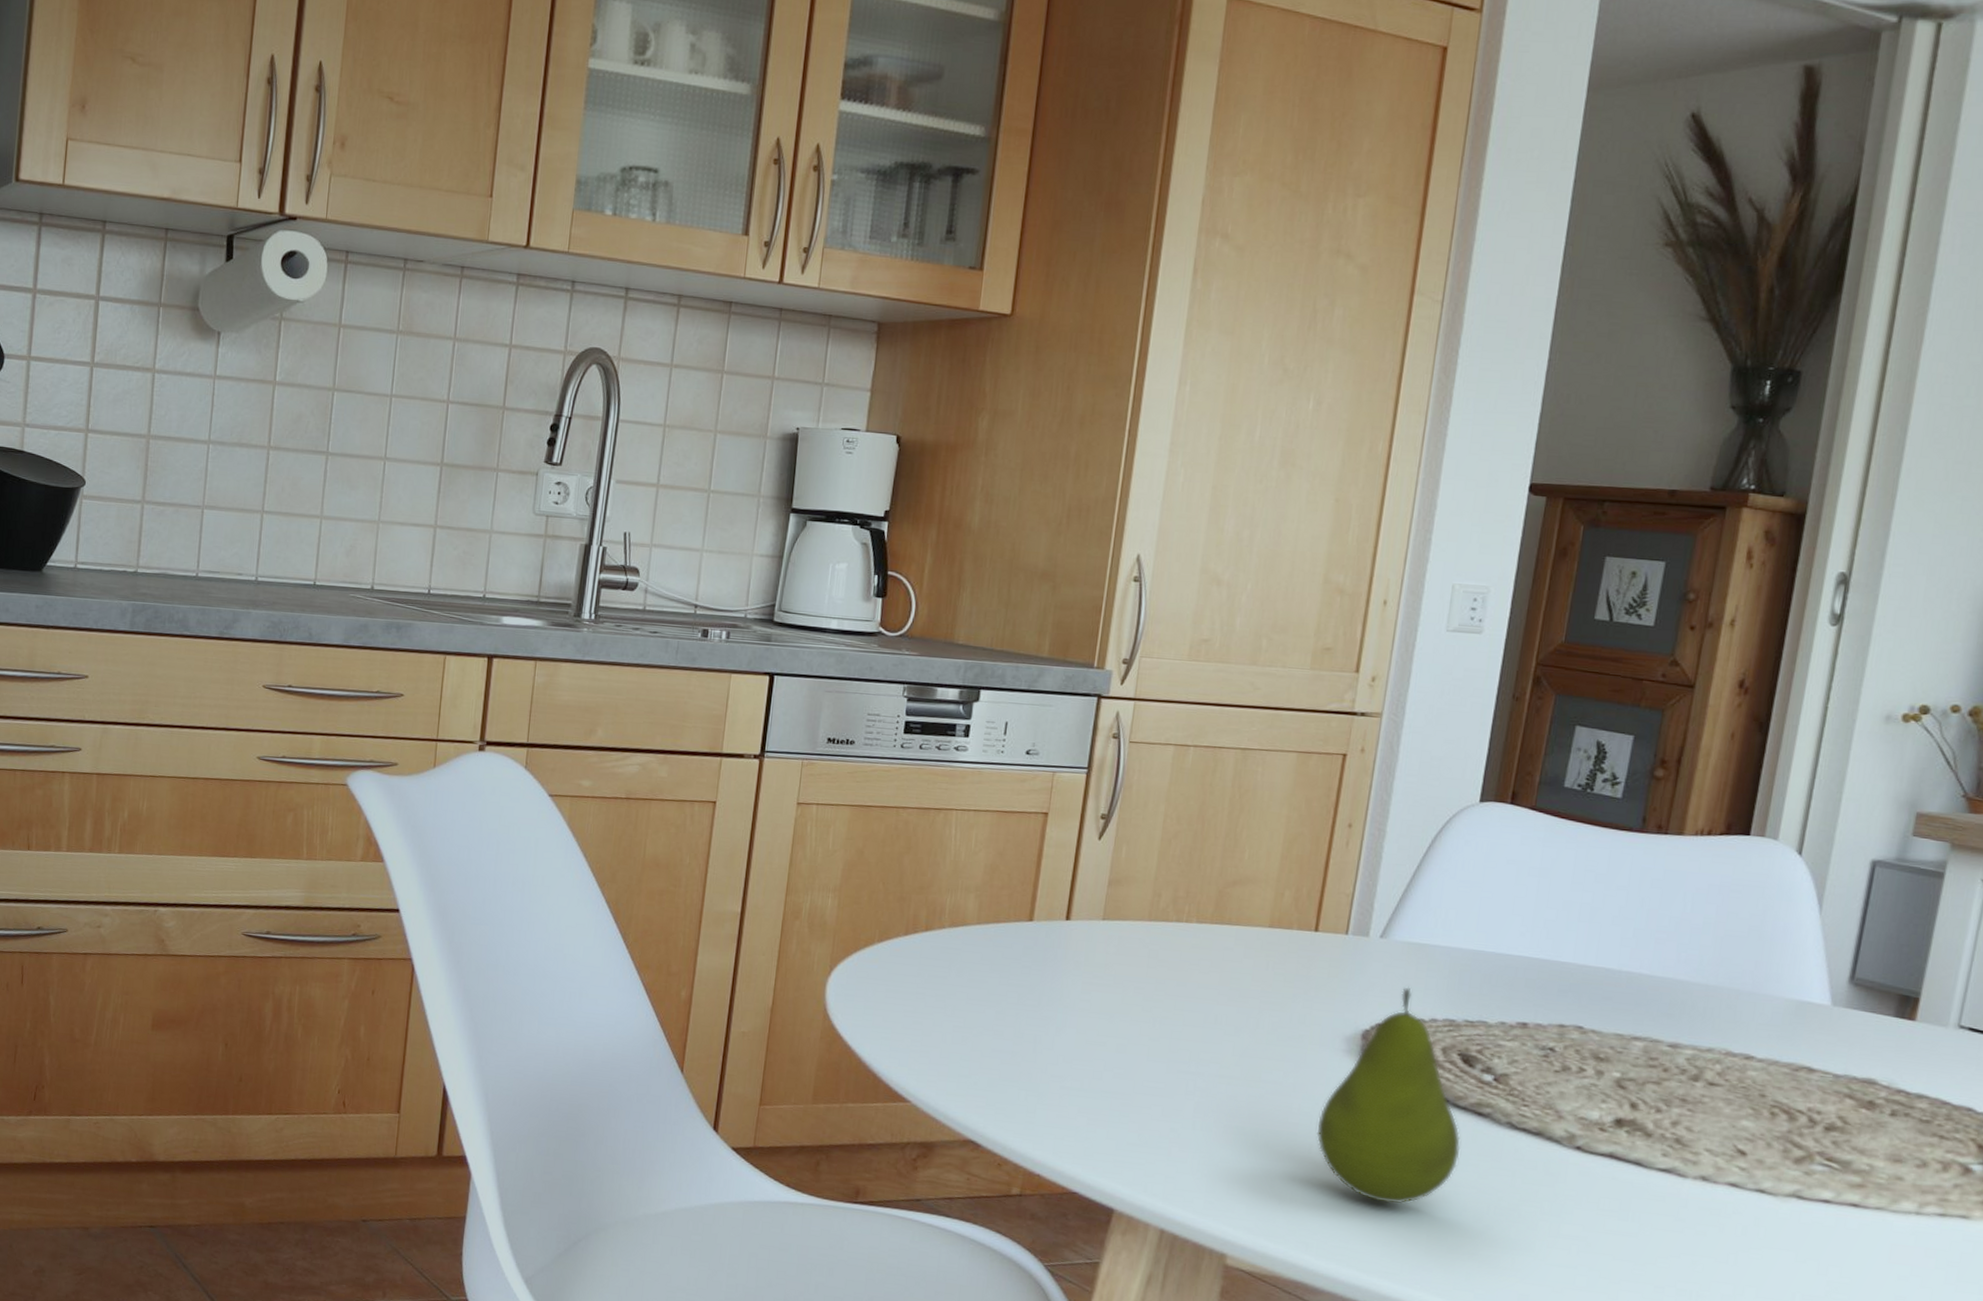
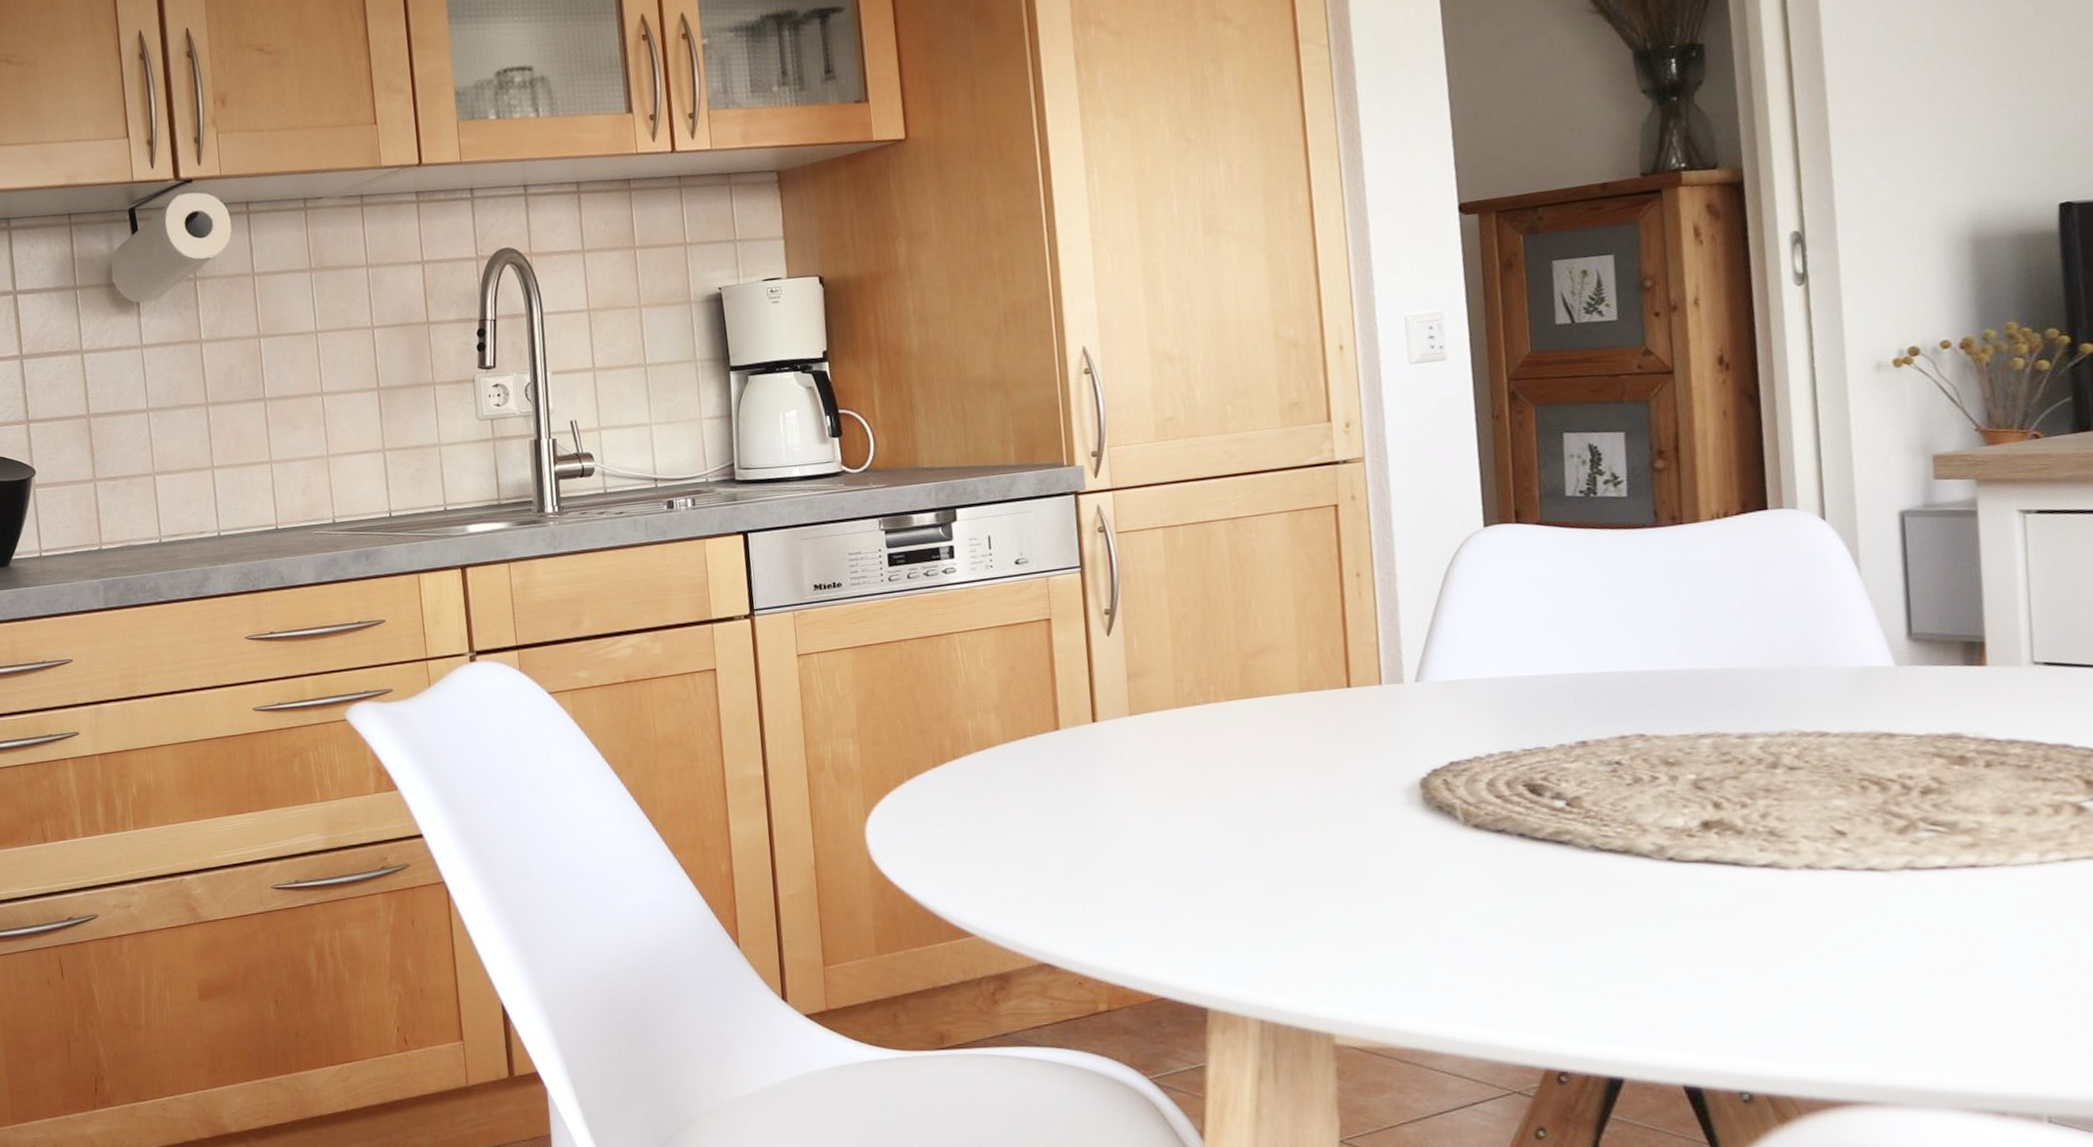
fruit: present [1316,987,1461,1204] -> none [1395,726,1551,952]

